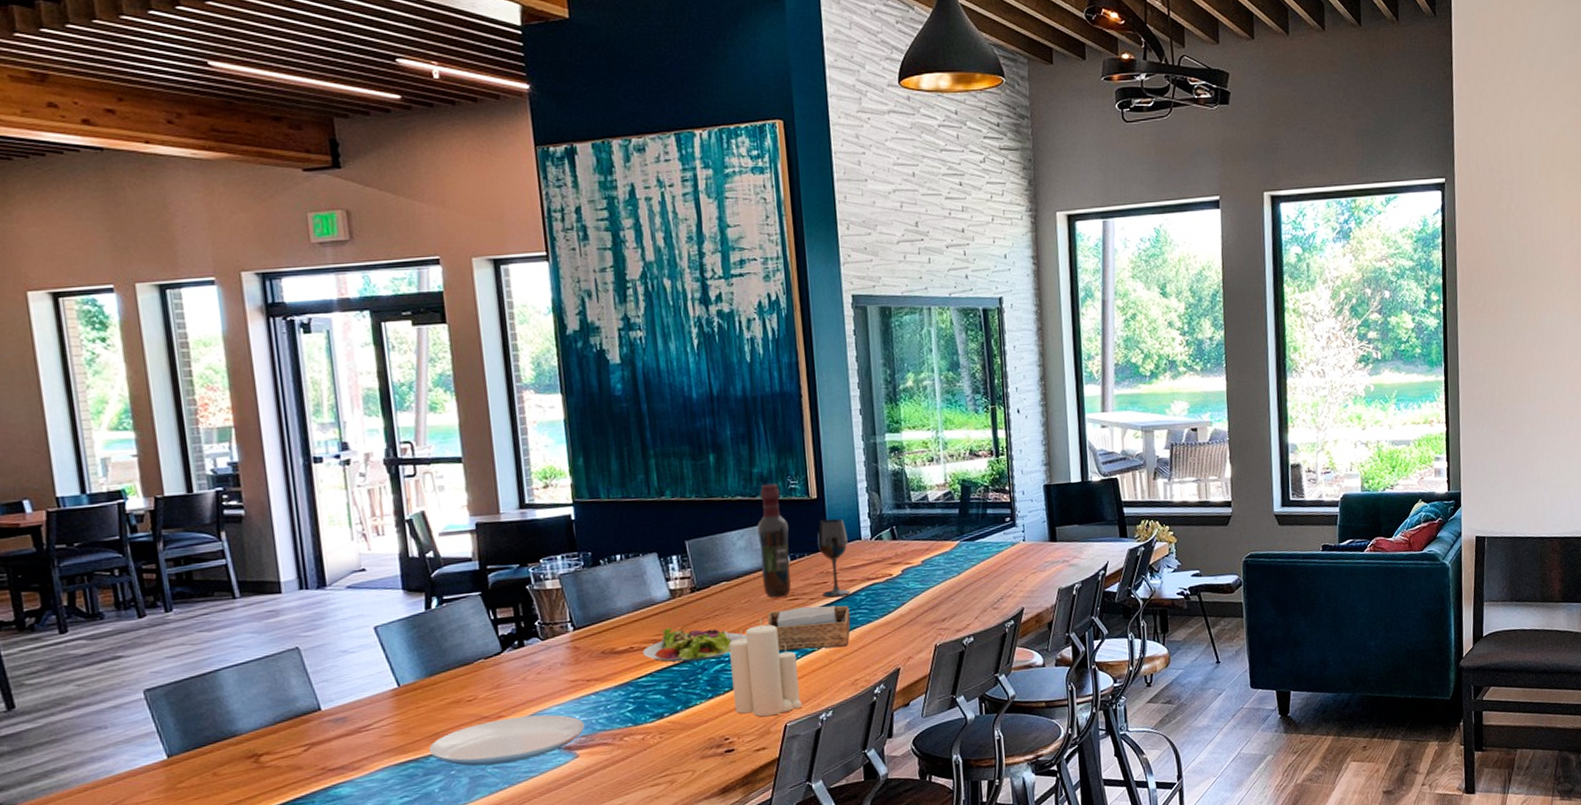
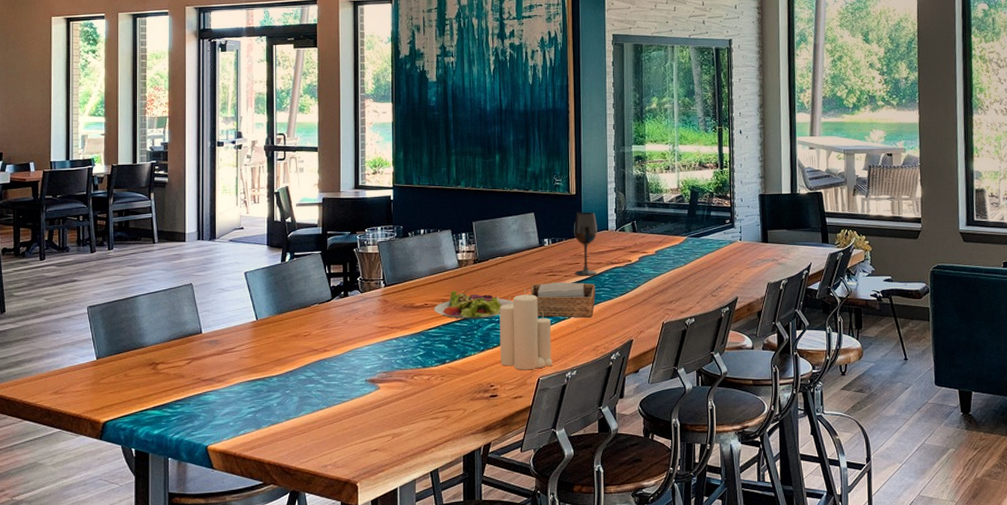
plate: present [428,714,584,766] -> none [272,352,386,388]
wine bottle: present [756,483,792,597] -> none [527,180,552,272]

